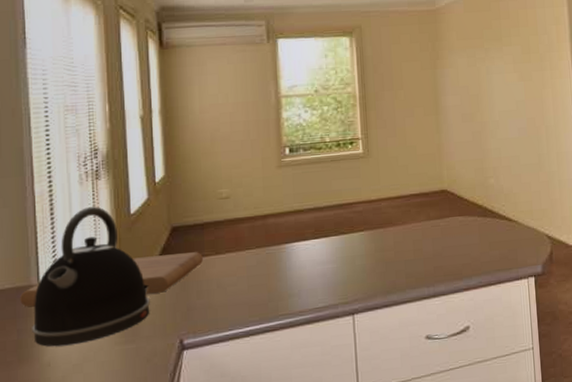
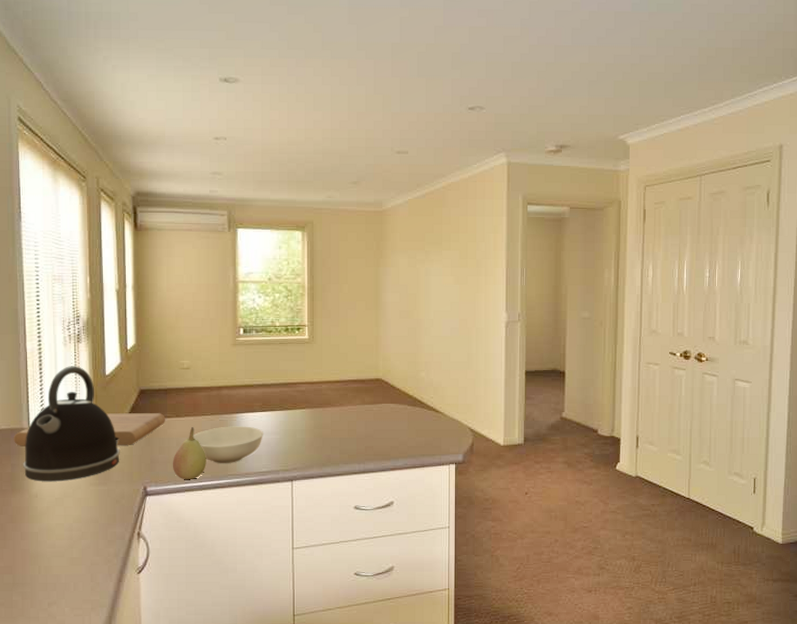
fruit: none [212,264,253,327] -> present [172,427,206,480]
bowl: none [236,257,318,304] -> present [193,426,263,464]

